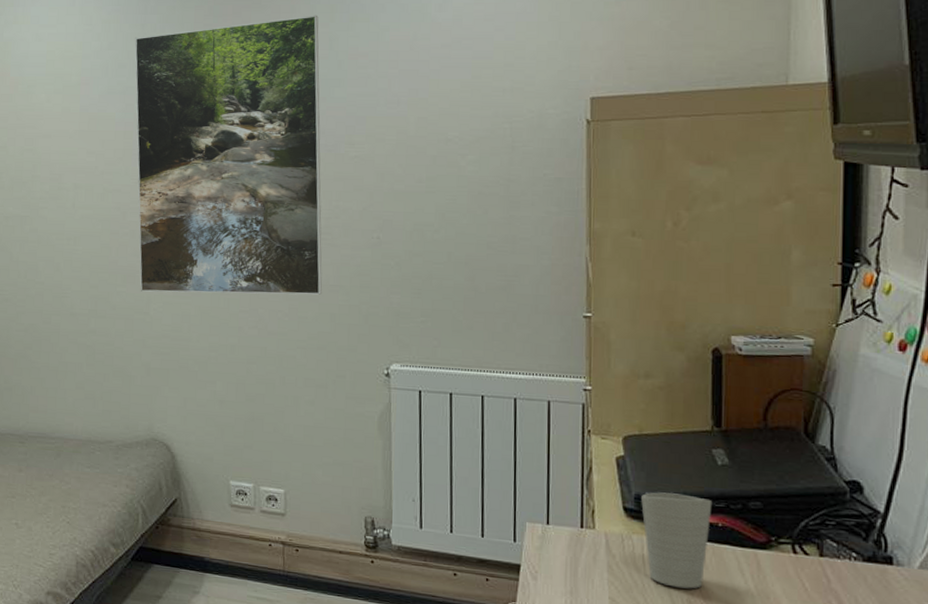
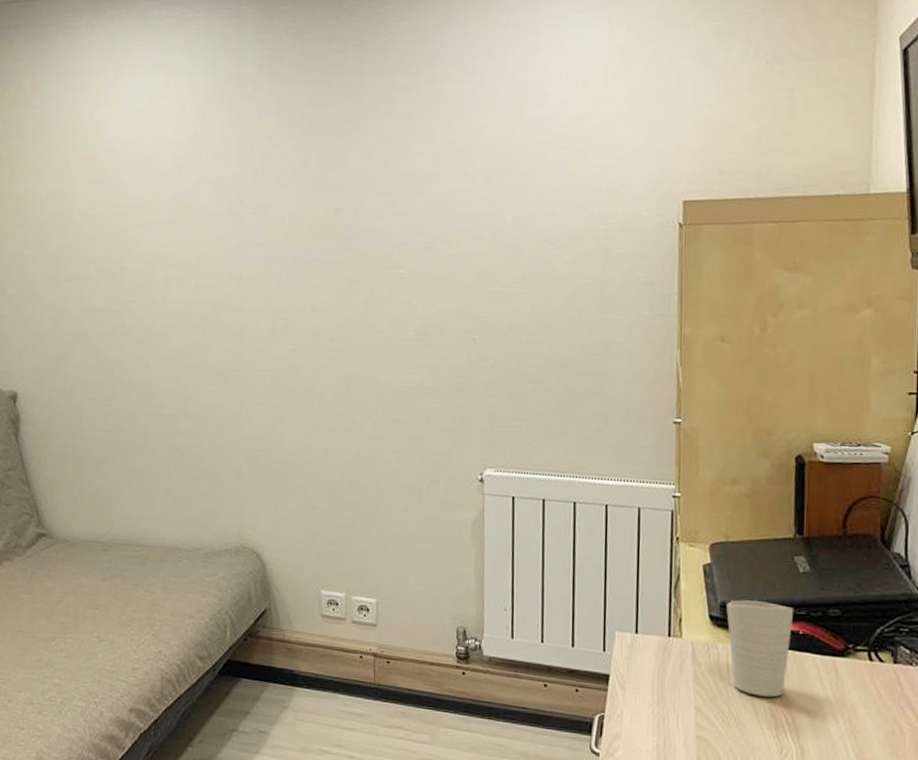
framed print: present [134,15,323,295] -> none [230,107,418,397]

